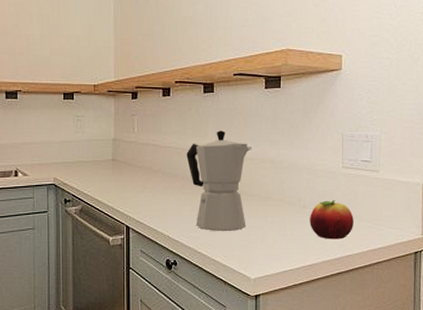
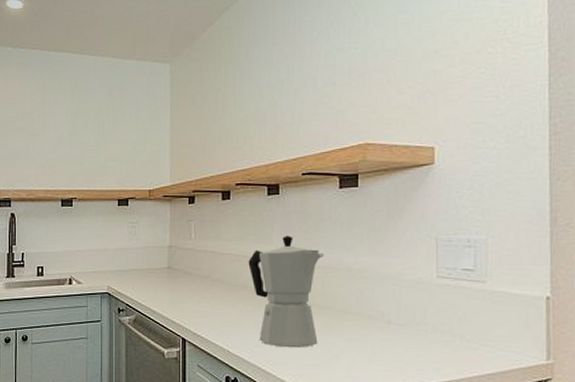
fruit: present [310,200,354,240] -> none [396,315,453,362]

